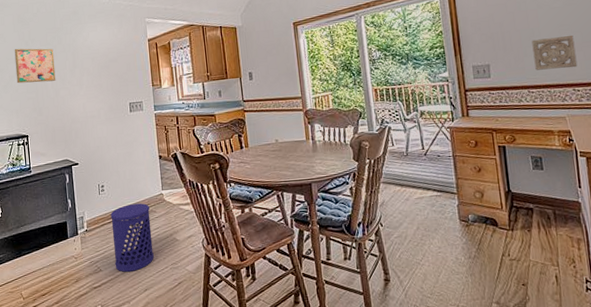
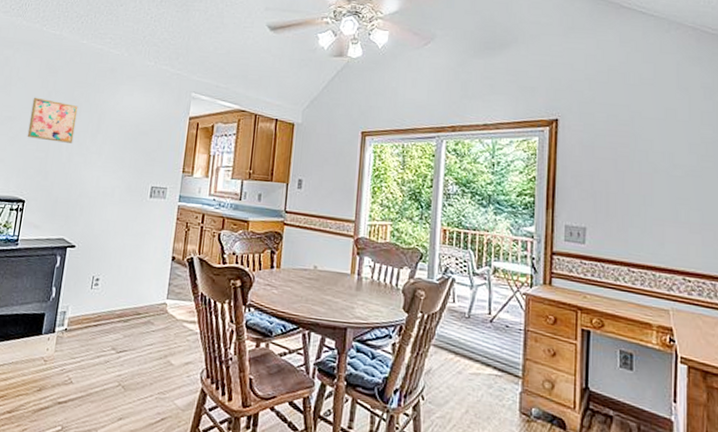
waste bin: present [110,203,154,272] -> none [90,308,147,393]
wall ornament: present [531,36,578,70] -> none [640,209,692,253]

